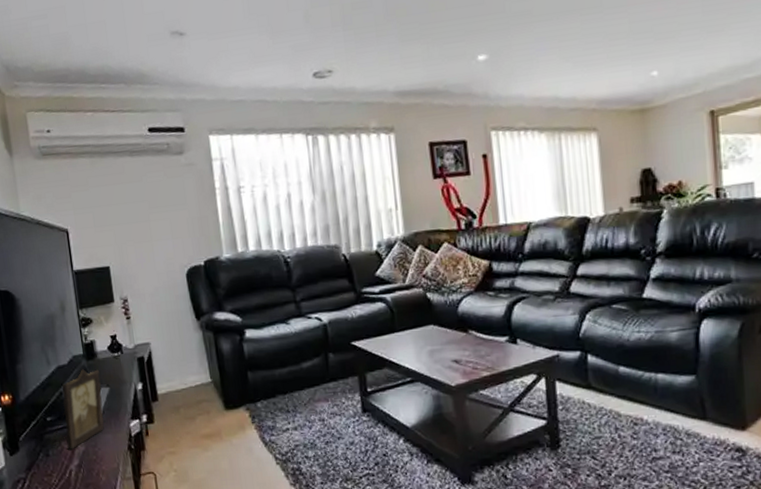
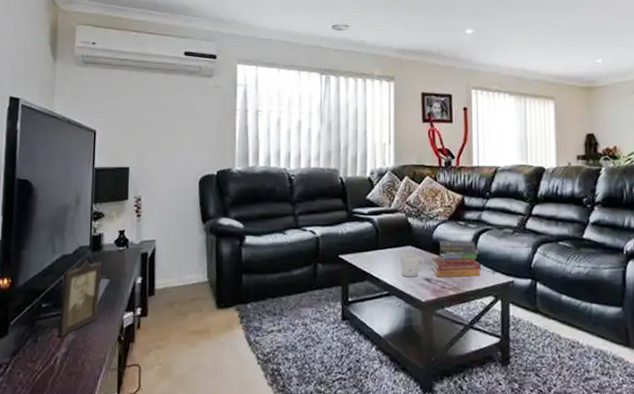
mug: none [421,333,452,361] -> present [400,253,425,278]
books: none [459,313,519,358] -> present [432,241,481,278]

